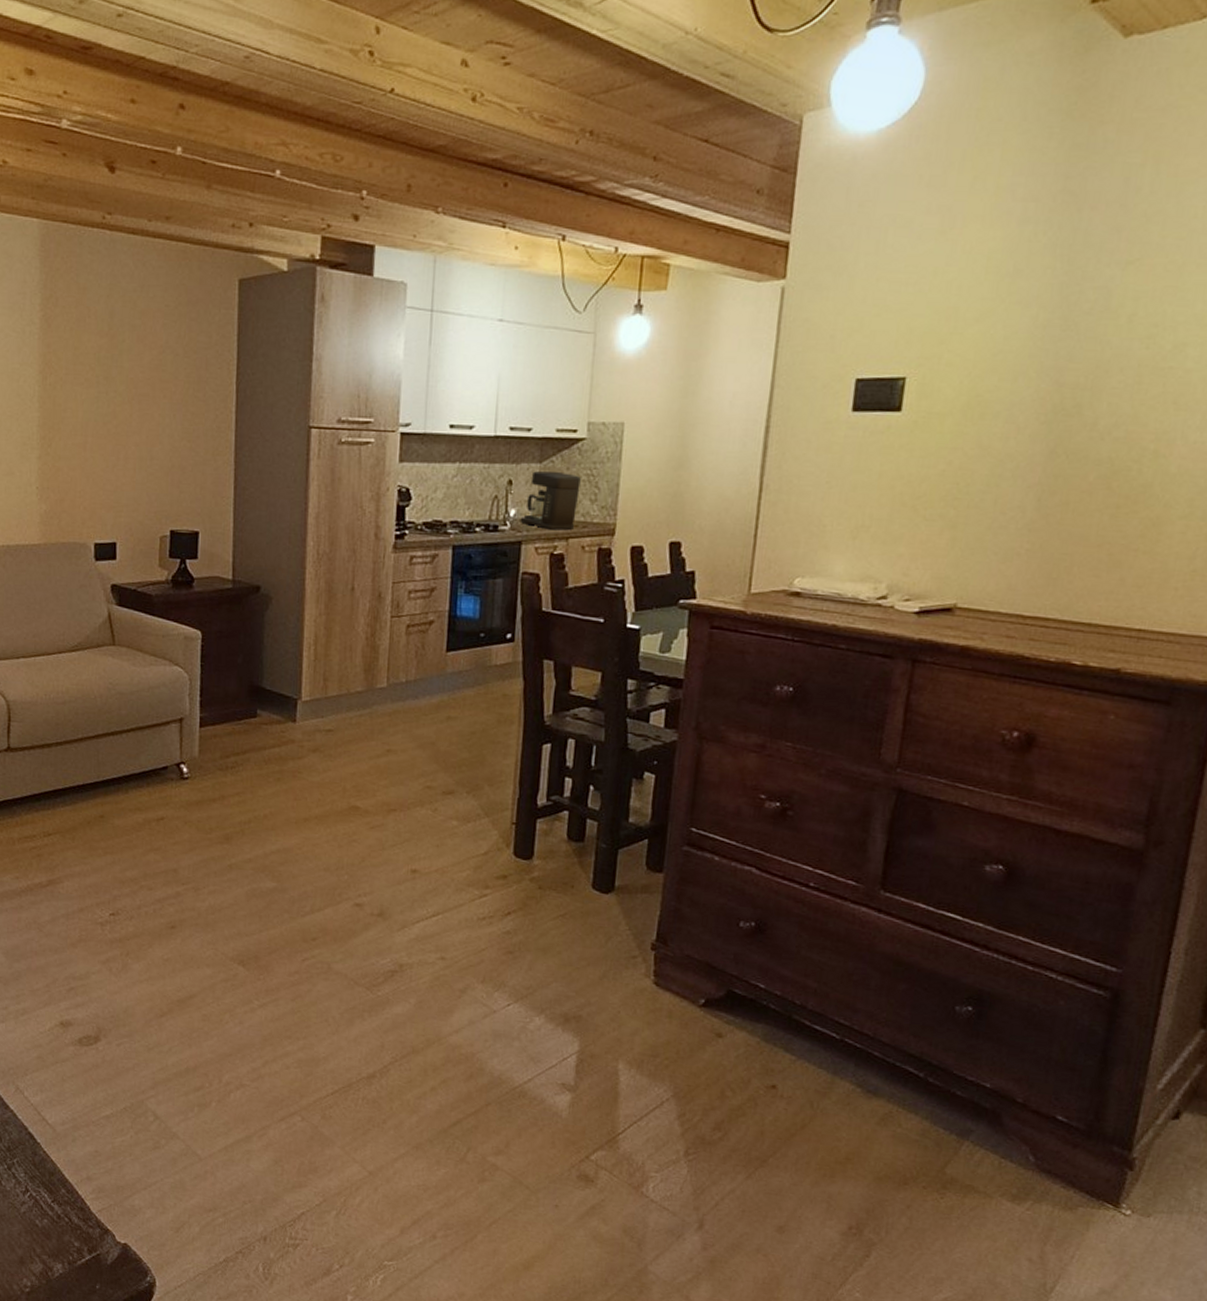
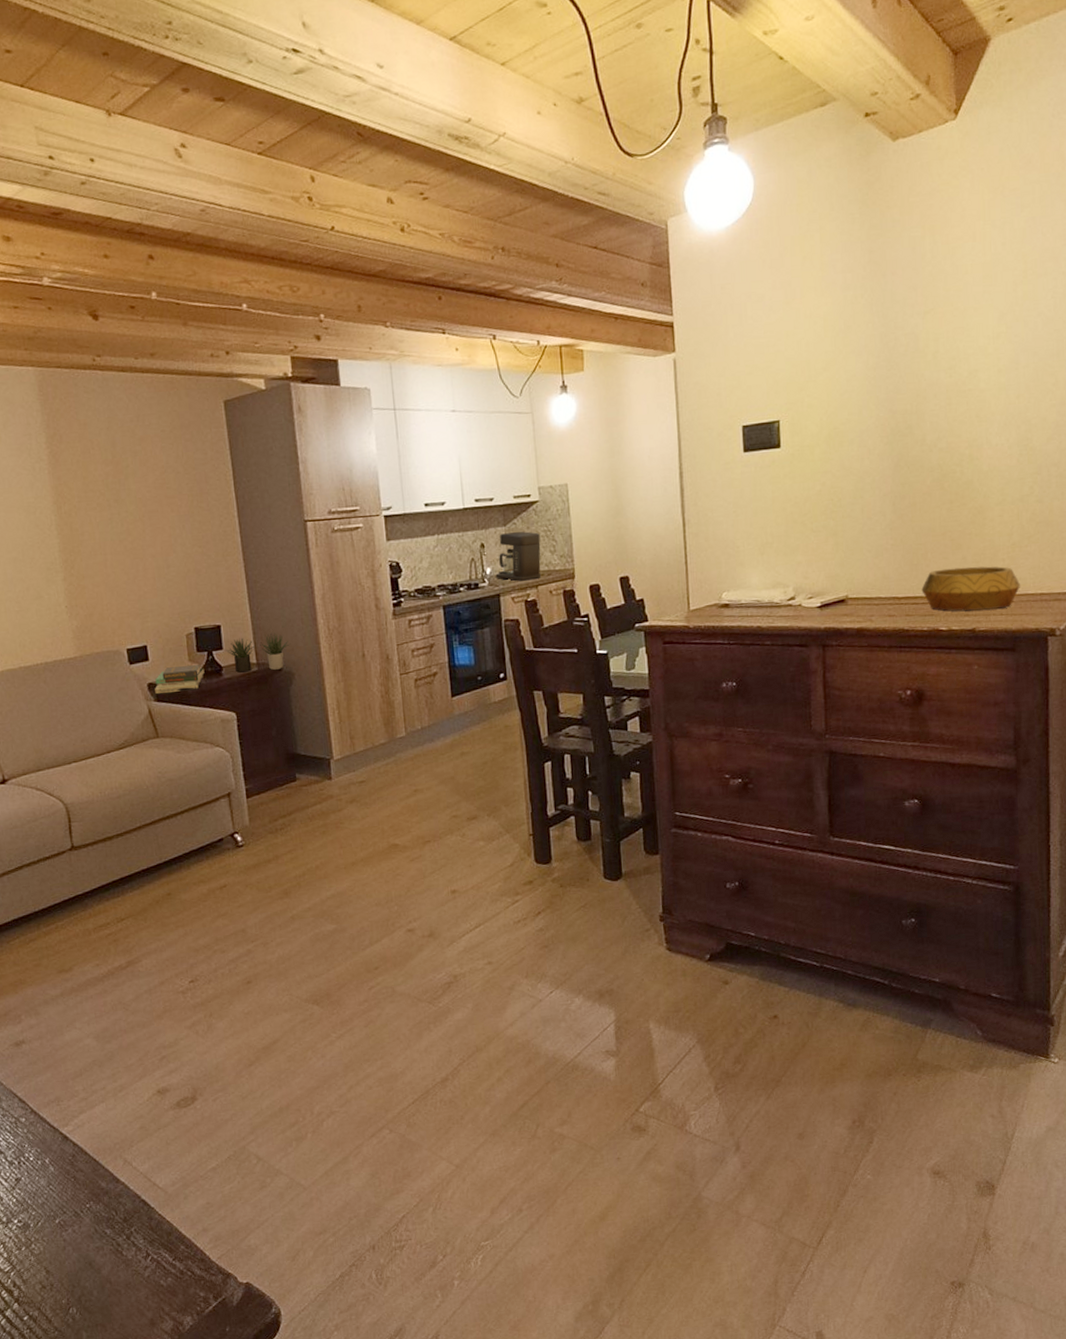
books: none [118,570,174,600] -> present [155,665,205,695]
succulent plant: none [200,549,272,591] -> present [225,633,290,673]
decorative bowl: none [1056,589,1195,649] -> present [921,566,1021,611]

